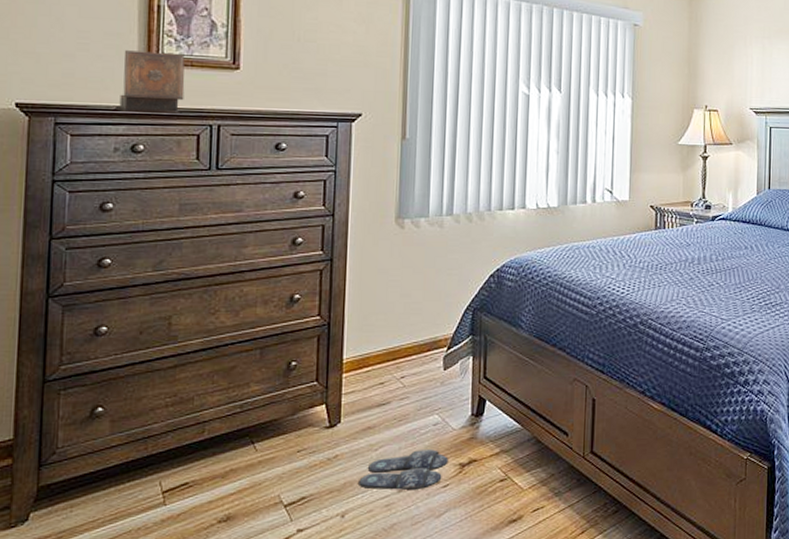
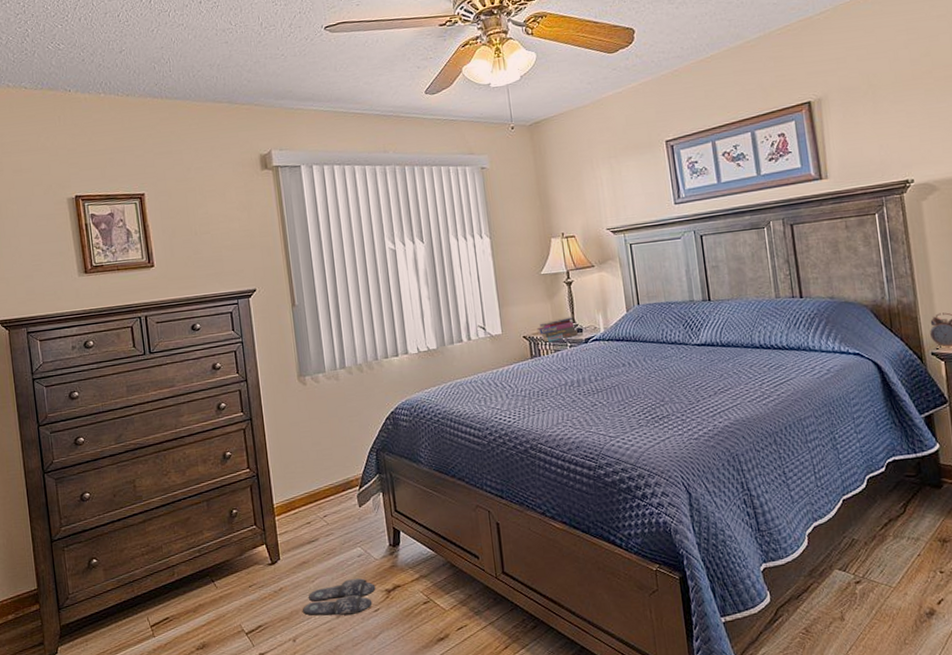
jewelry box: present [116,50,185,114] -> none [67,261,117,316]
books: none [665,191,706,215] -> present [536,316,578,343]

